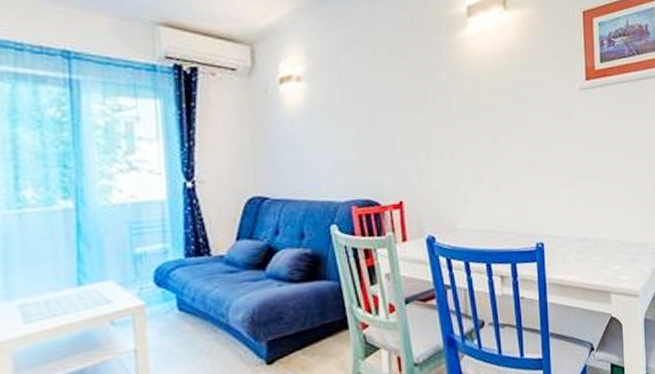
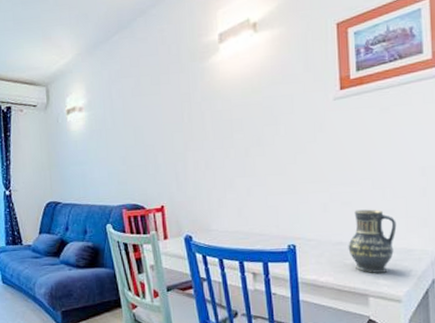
vase: none [592,203,635,269] -> present [348,209,397,273]

